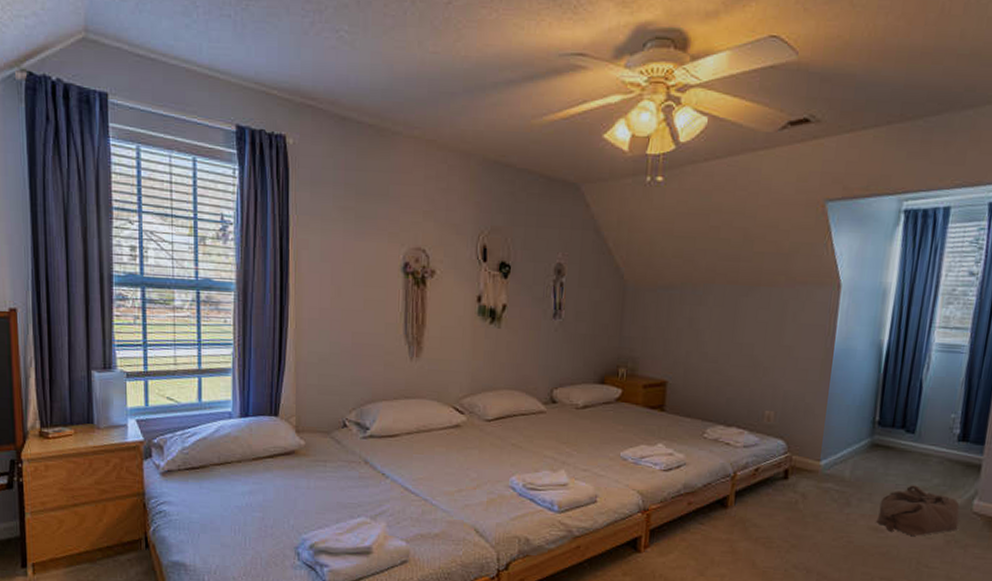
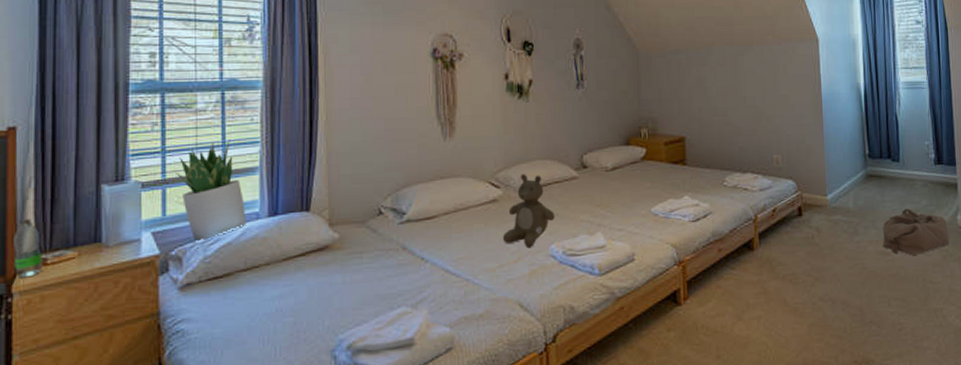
bottle: none [20,395,46,448] -> present [13,219,44,278]
planter: none [155,338,220,432] -> present [175,139,247,240]
teddy bear: none [463,402,518,476] -> present [502,174,555,247]

